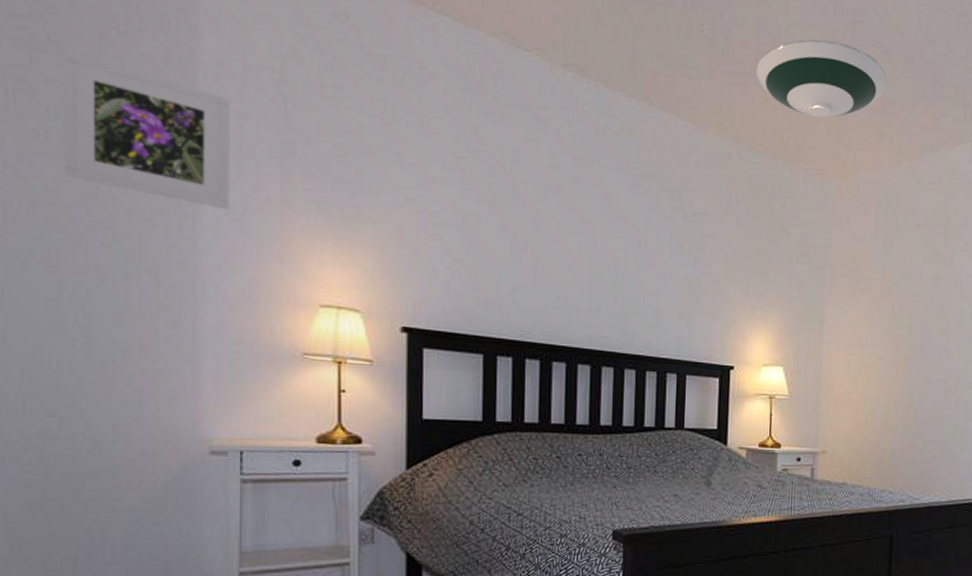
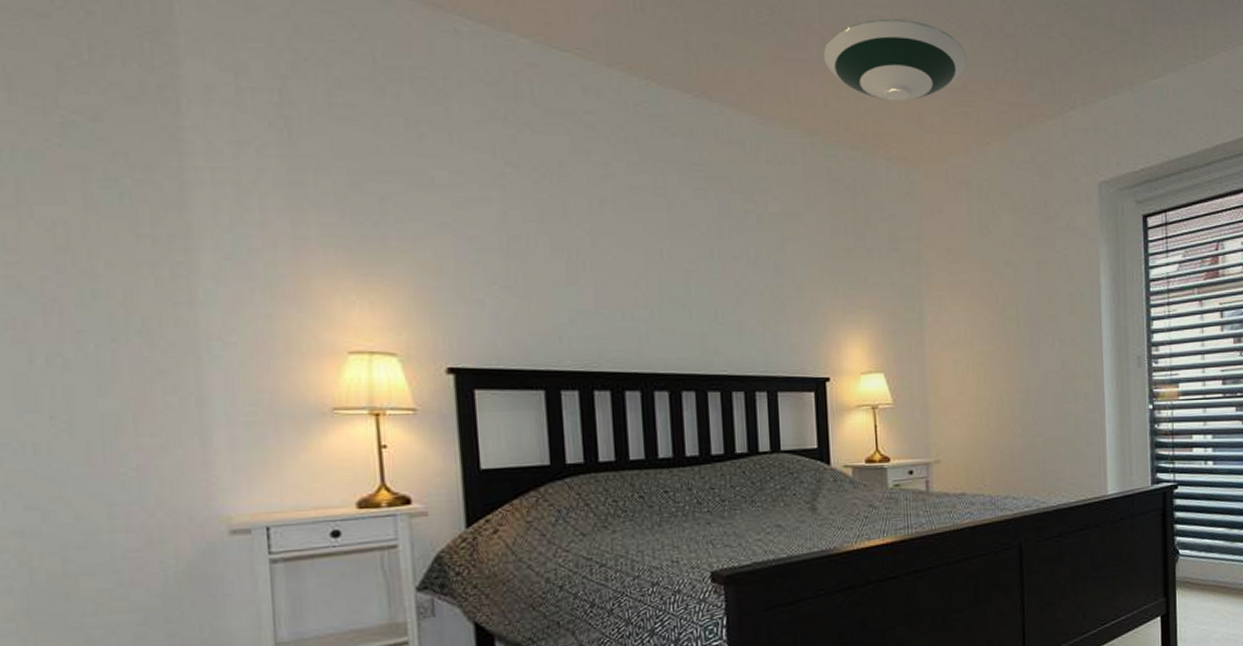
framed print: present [62,51,230,211] -> none [13,87,231,254]

